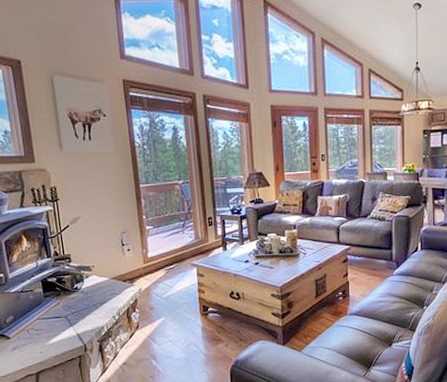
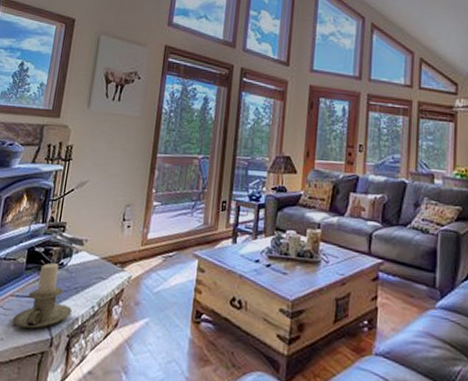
candle holder: none [45,288,97,341] -> present [12,263,73,329]

